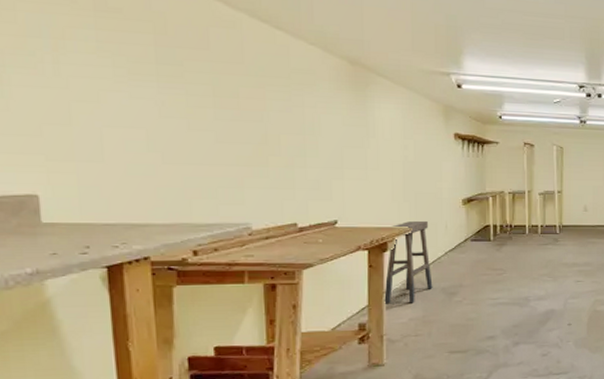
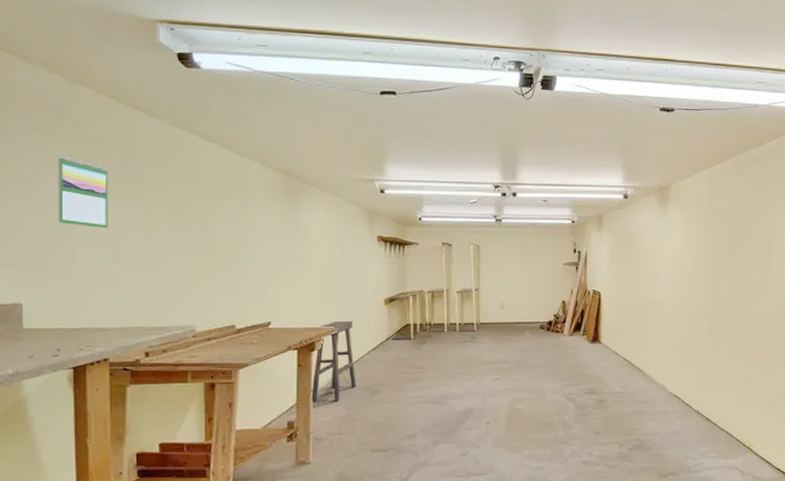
calendar: none [72,27,141,113] -> present [57,156,109,228]

